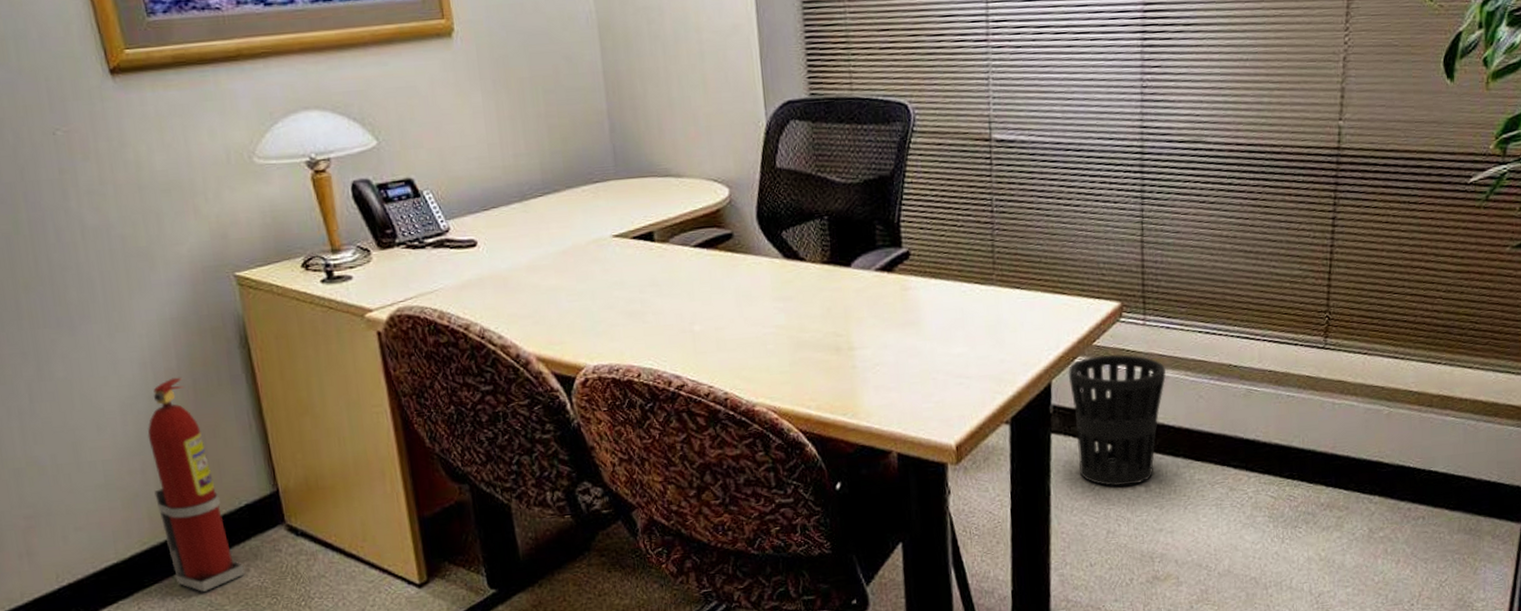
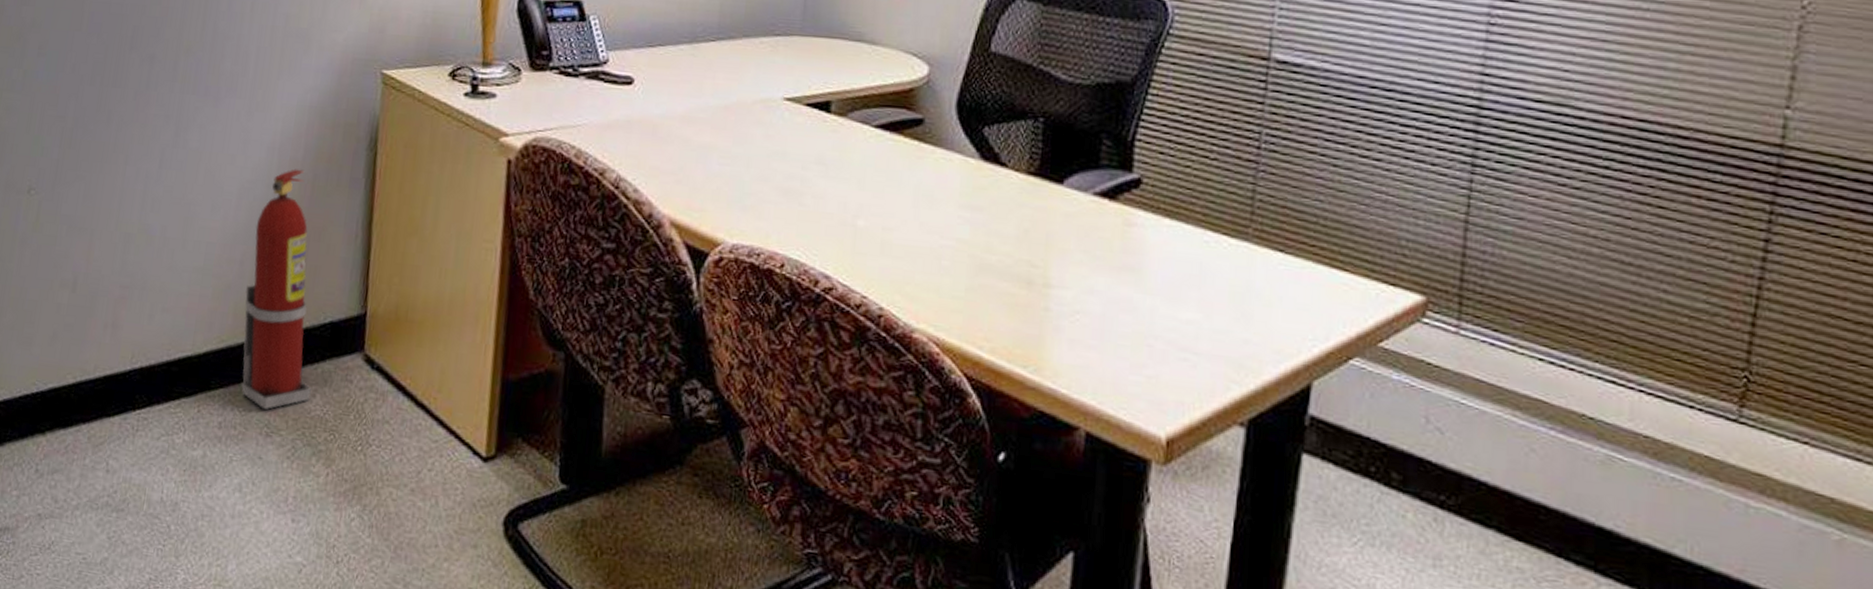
wastebasket: present [1068,354,1167,486] -> none [1337,361,1484,553]

